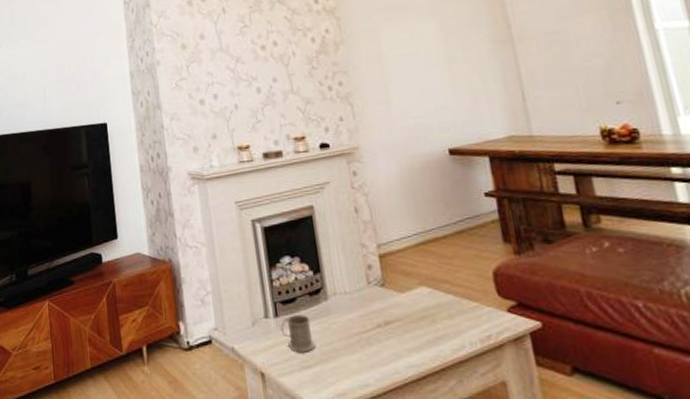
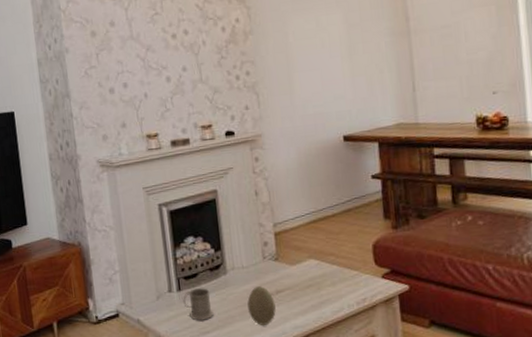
decorative egg: none [352,316,386,362] -> present [247,286,276,325]

